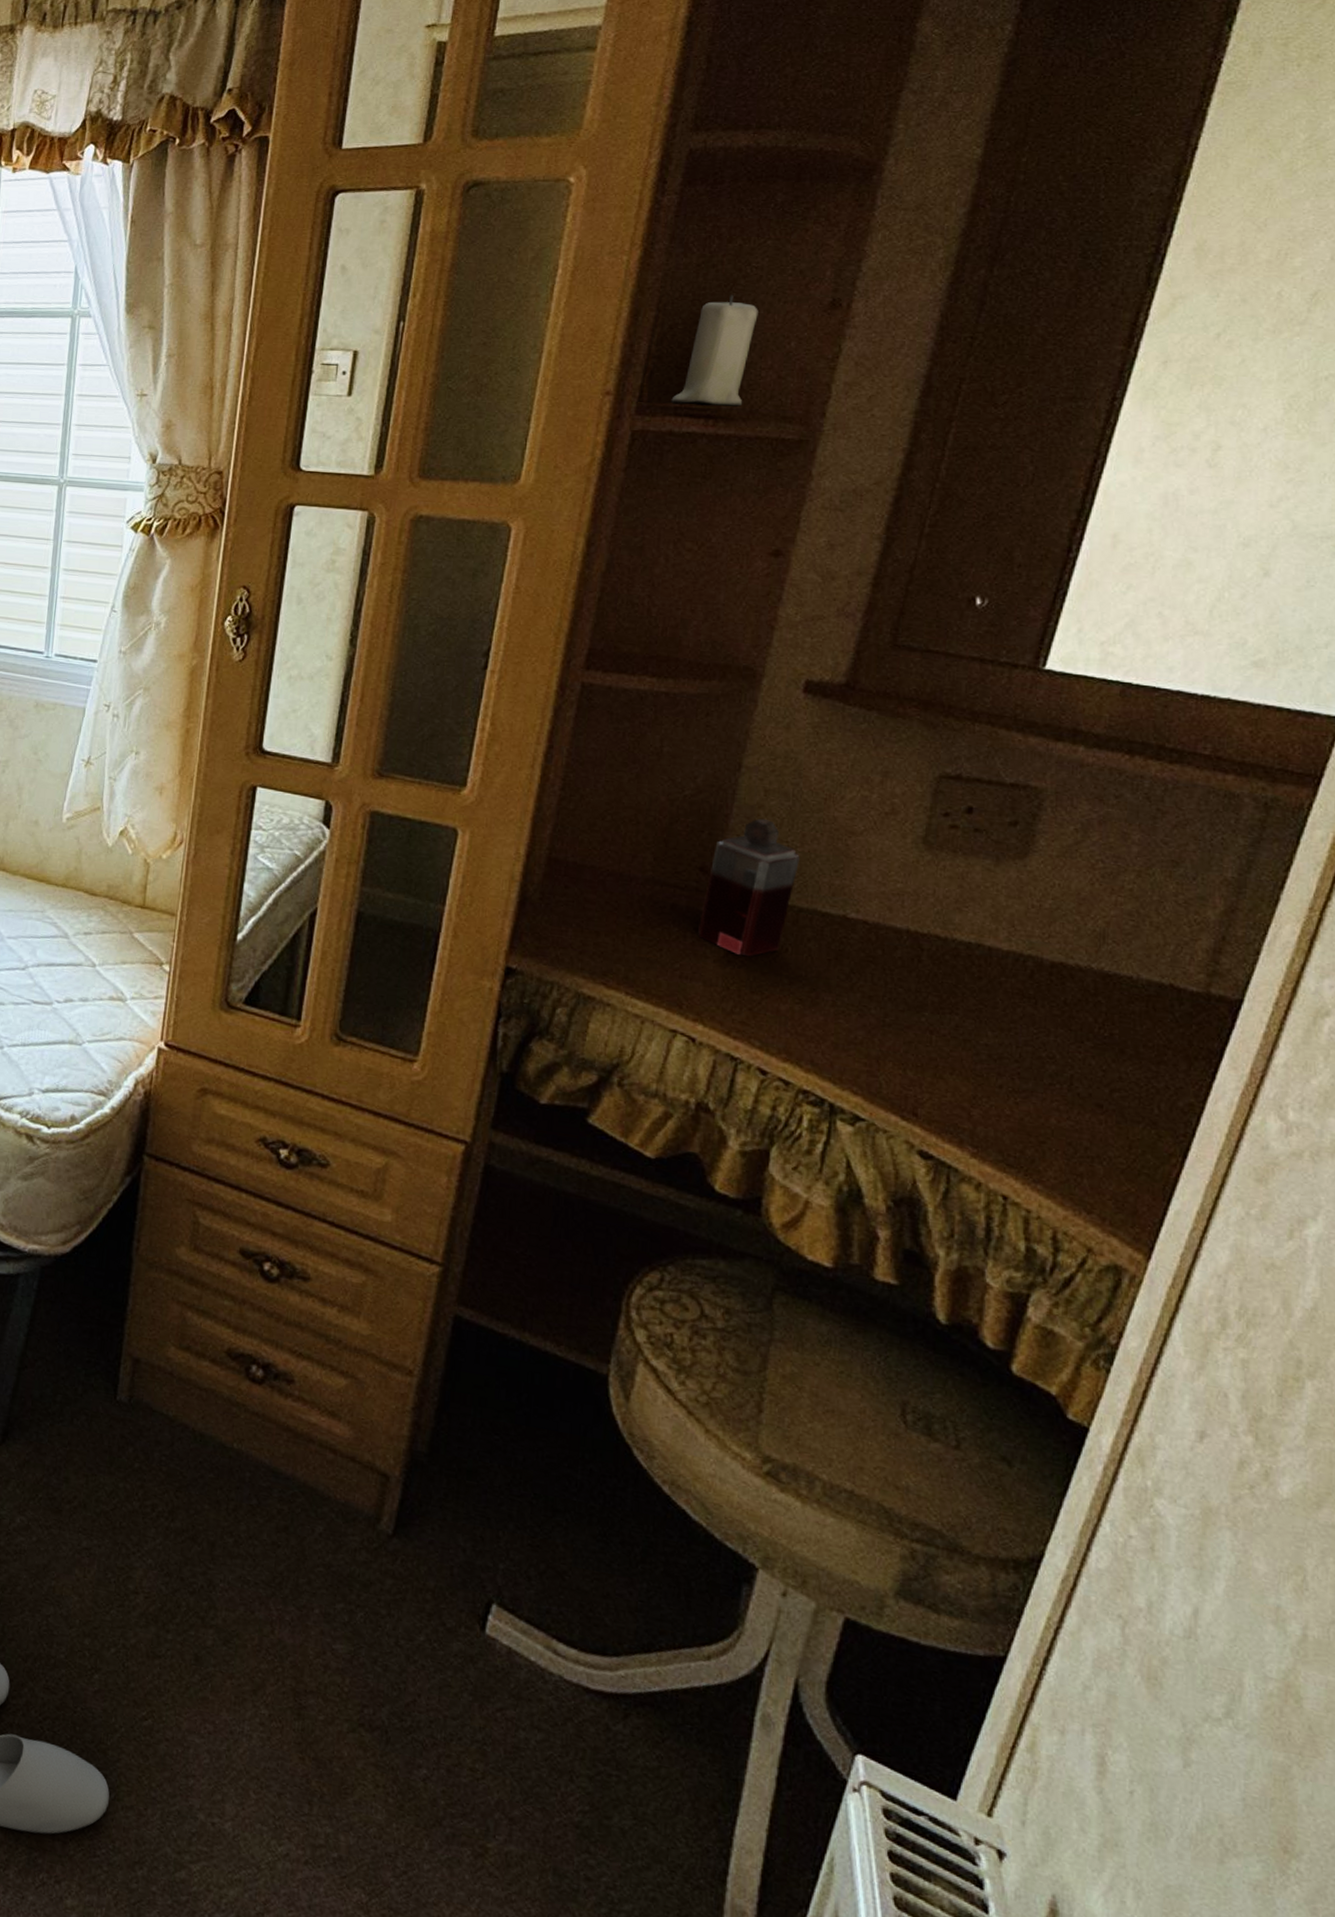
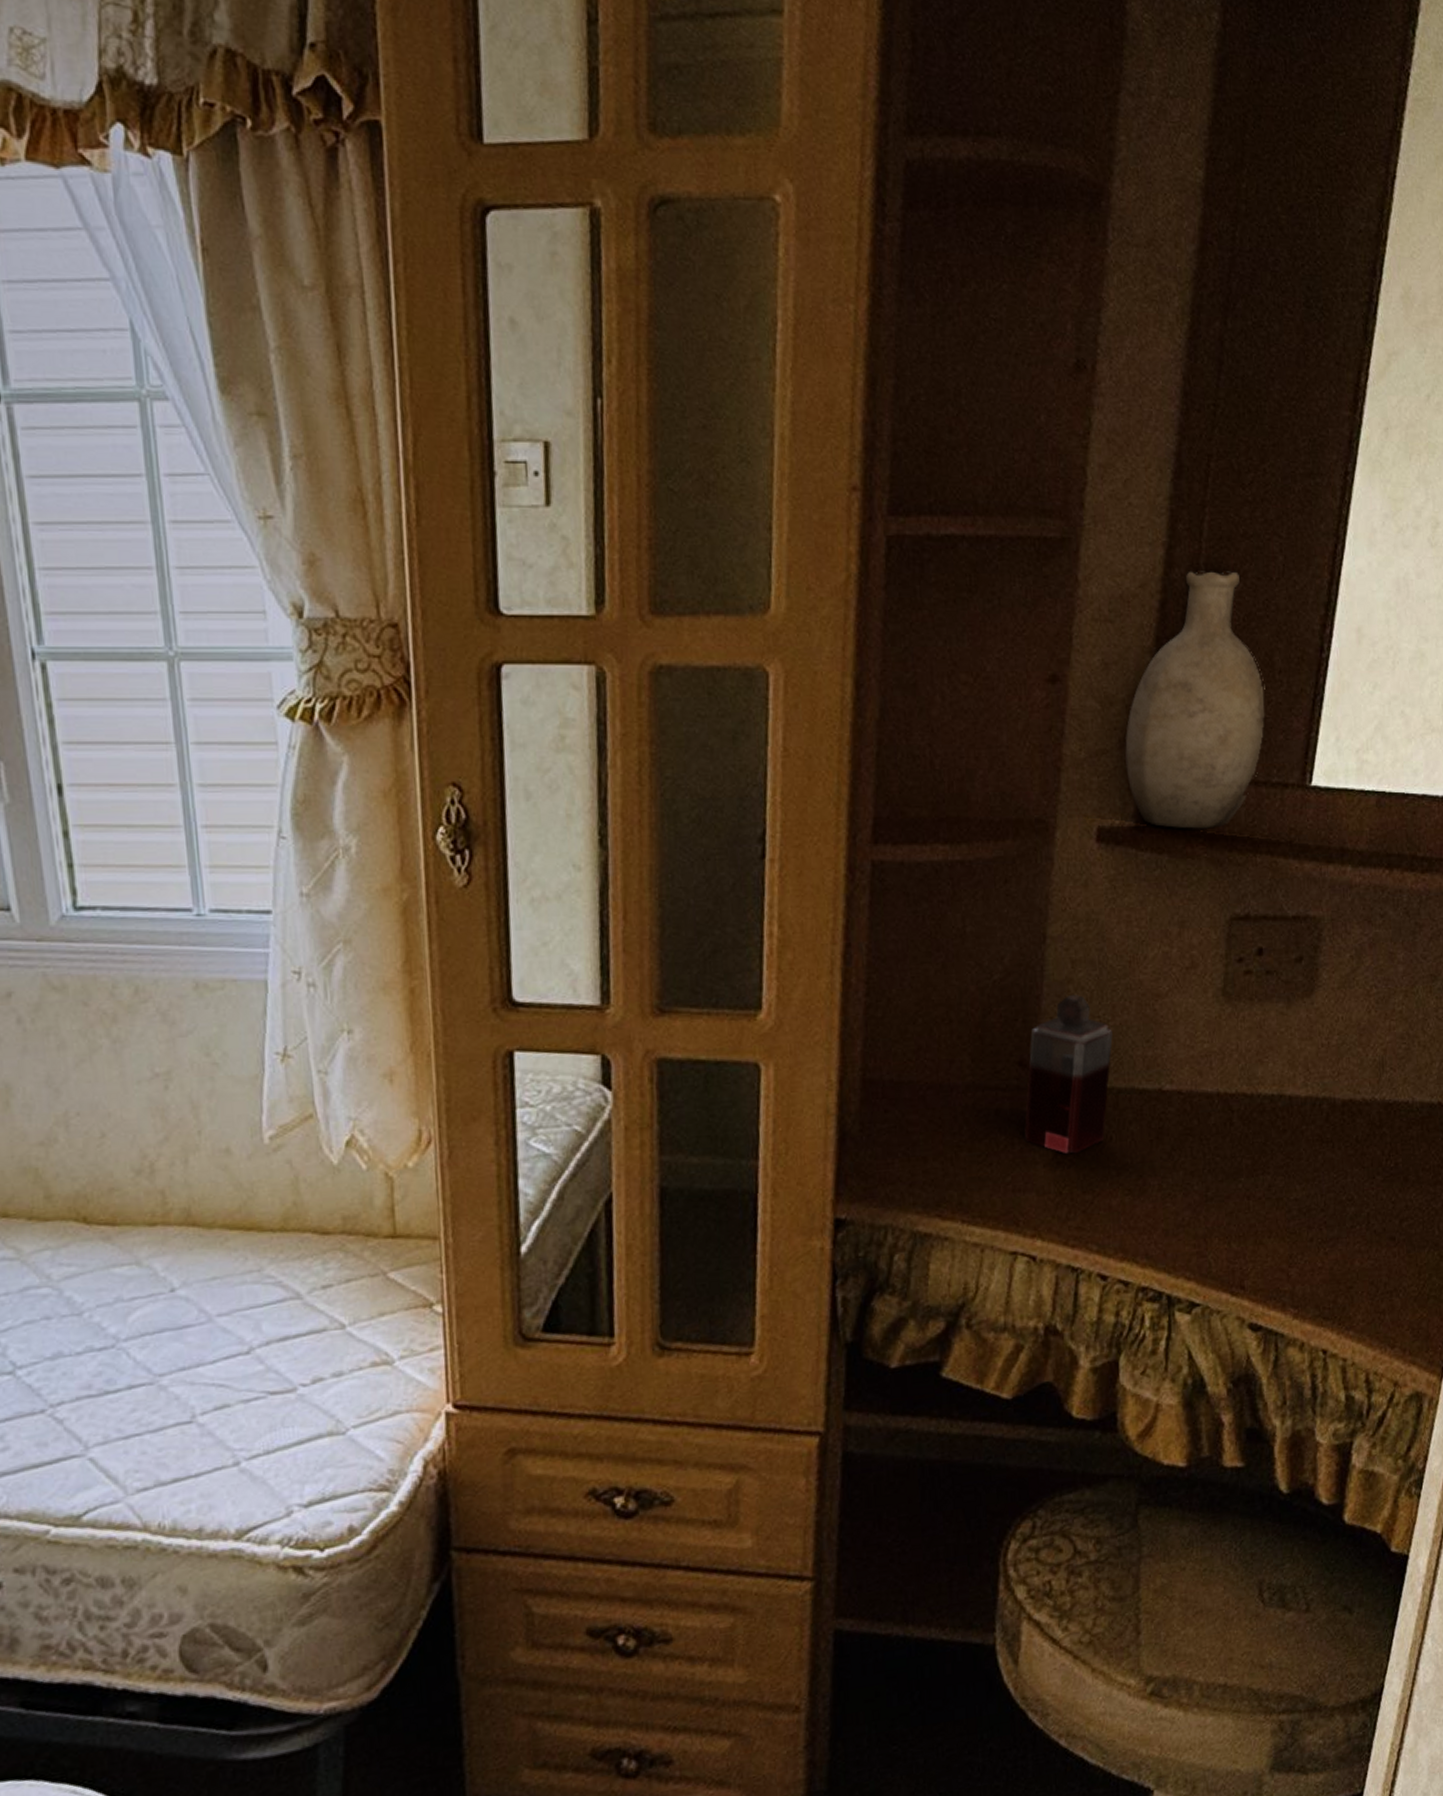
candle: present [671,294,758,407] -> none [924,354,1003,501]
decorative vase: none [842,473,1001,695] -> present [1125,571,1265,829]

